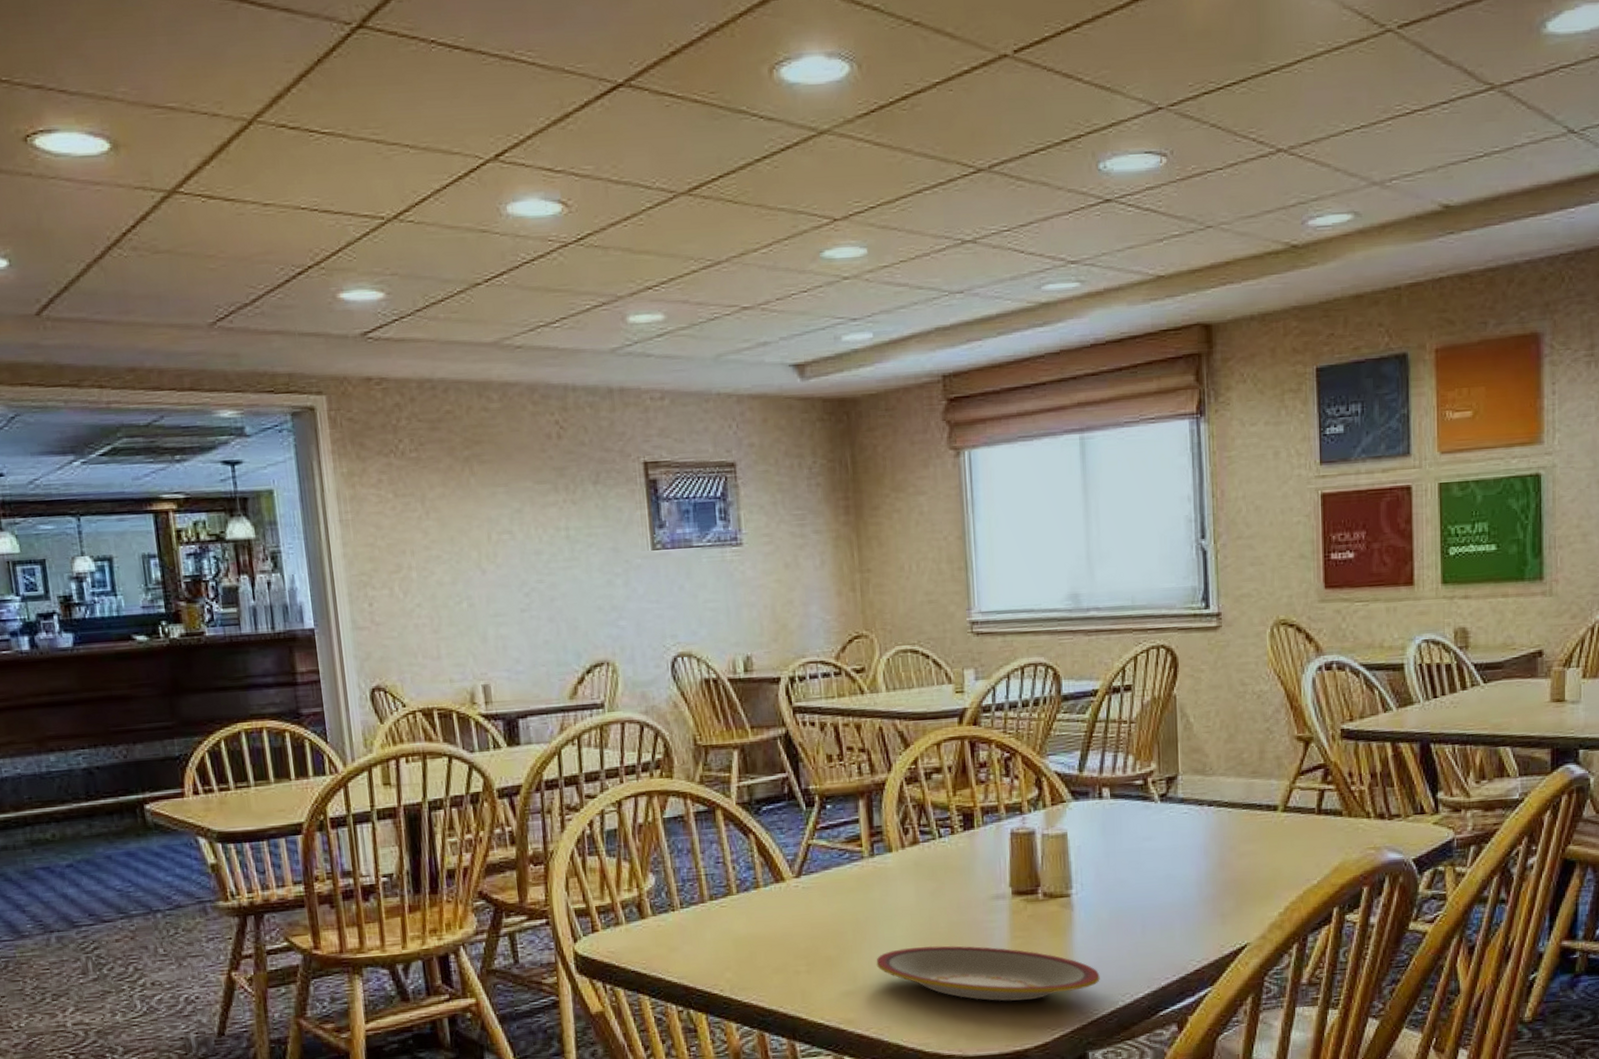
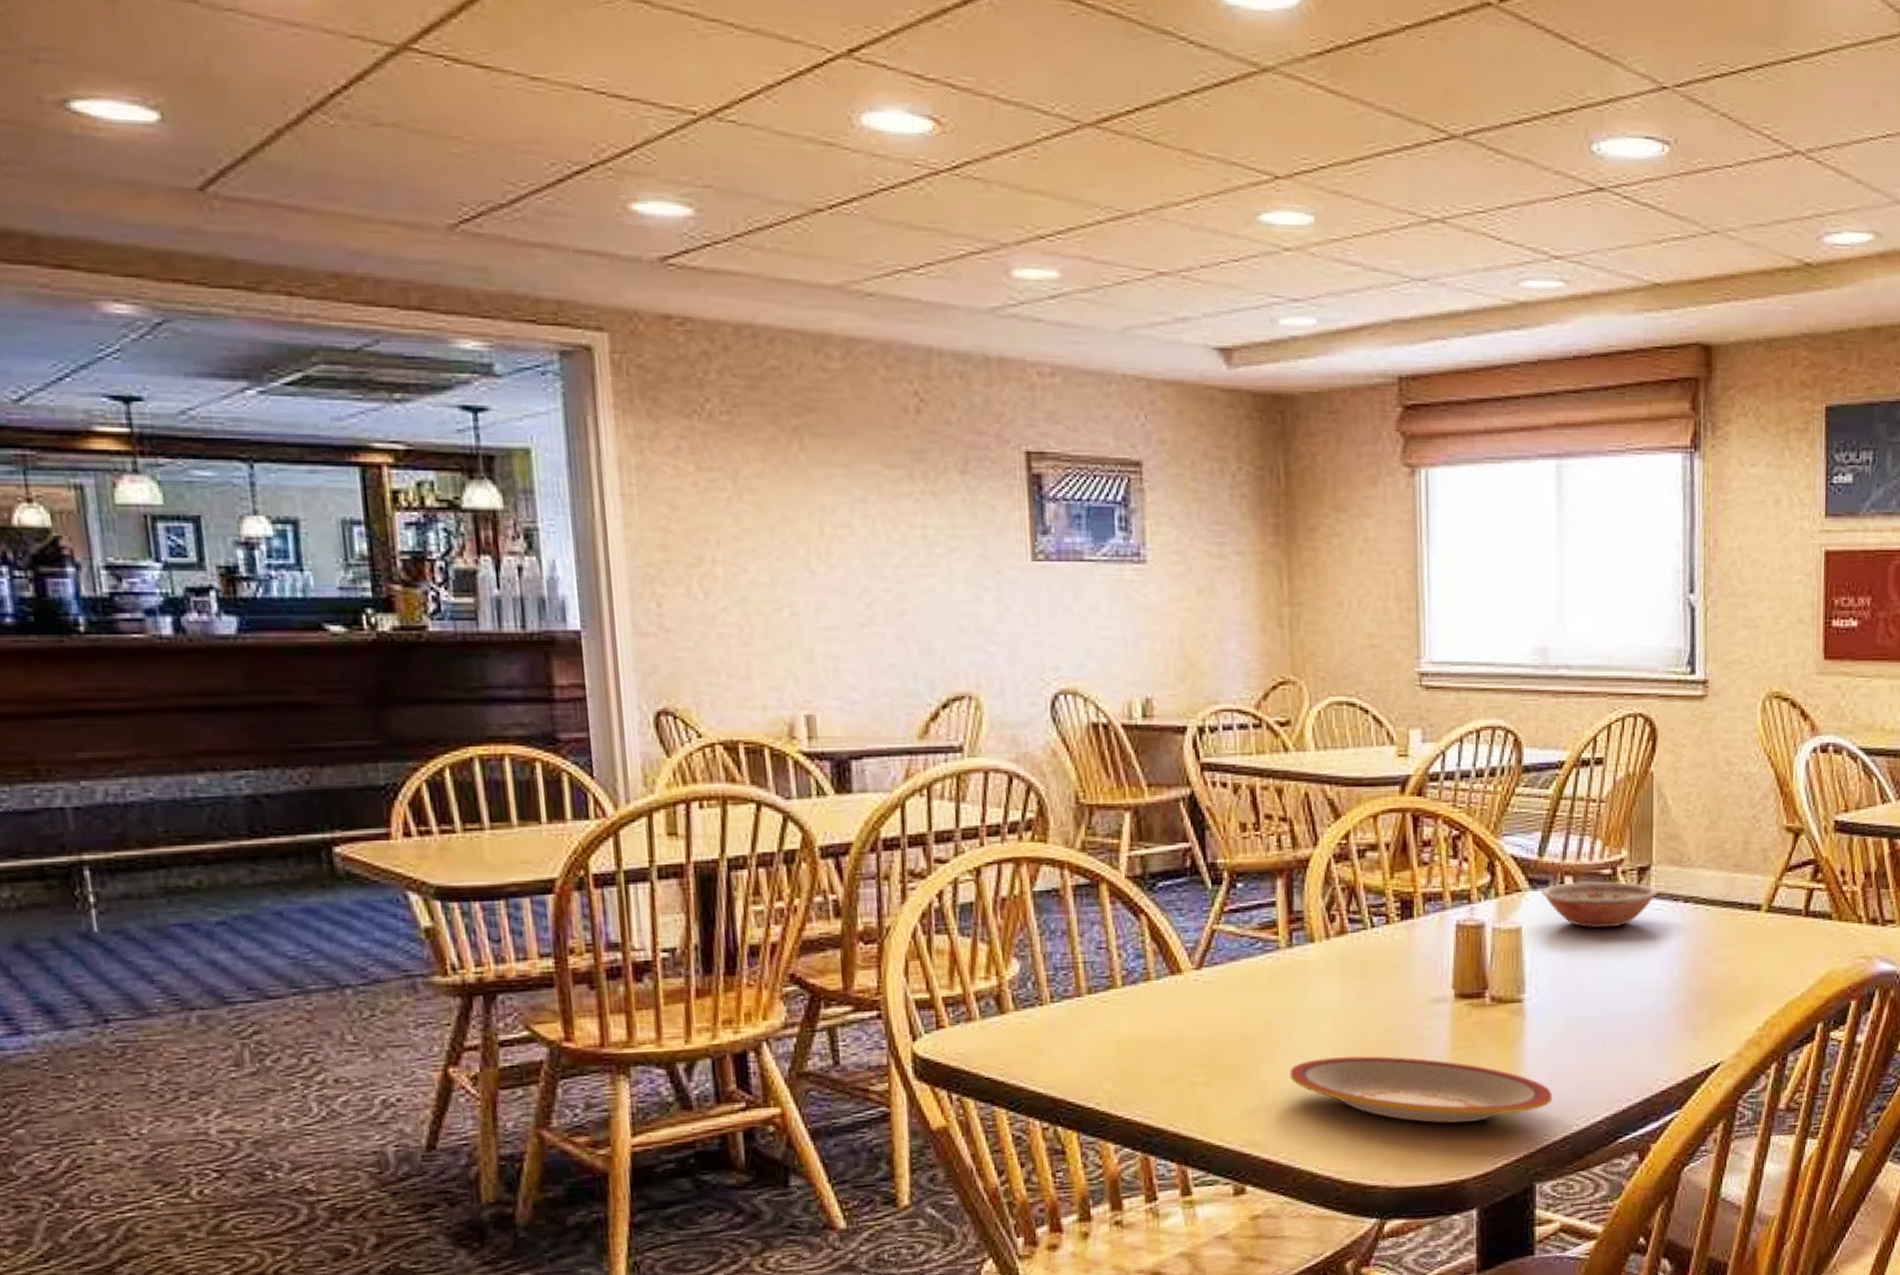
bowl: none [1083,790,1185,832] -> present [1542,881,1658,929]

